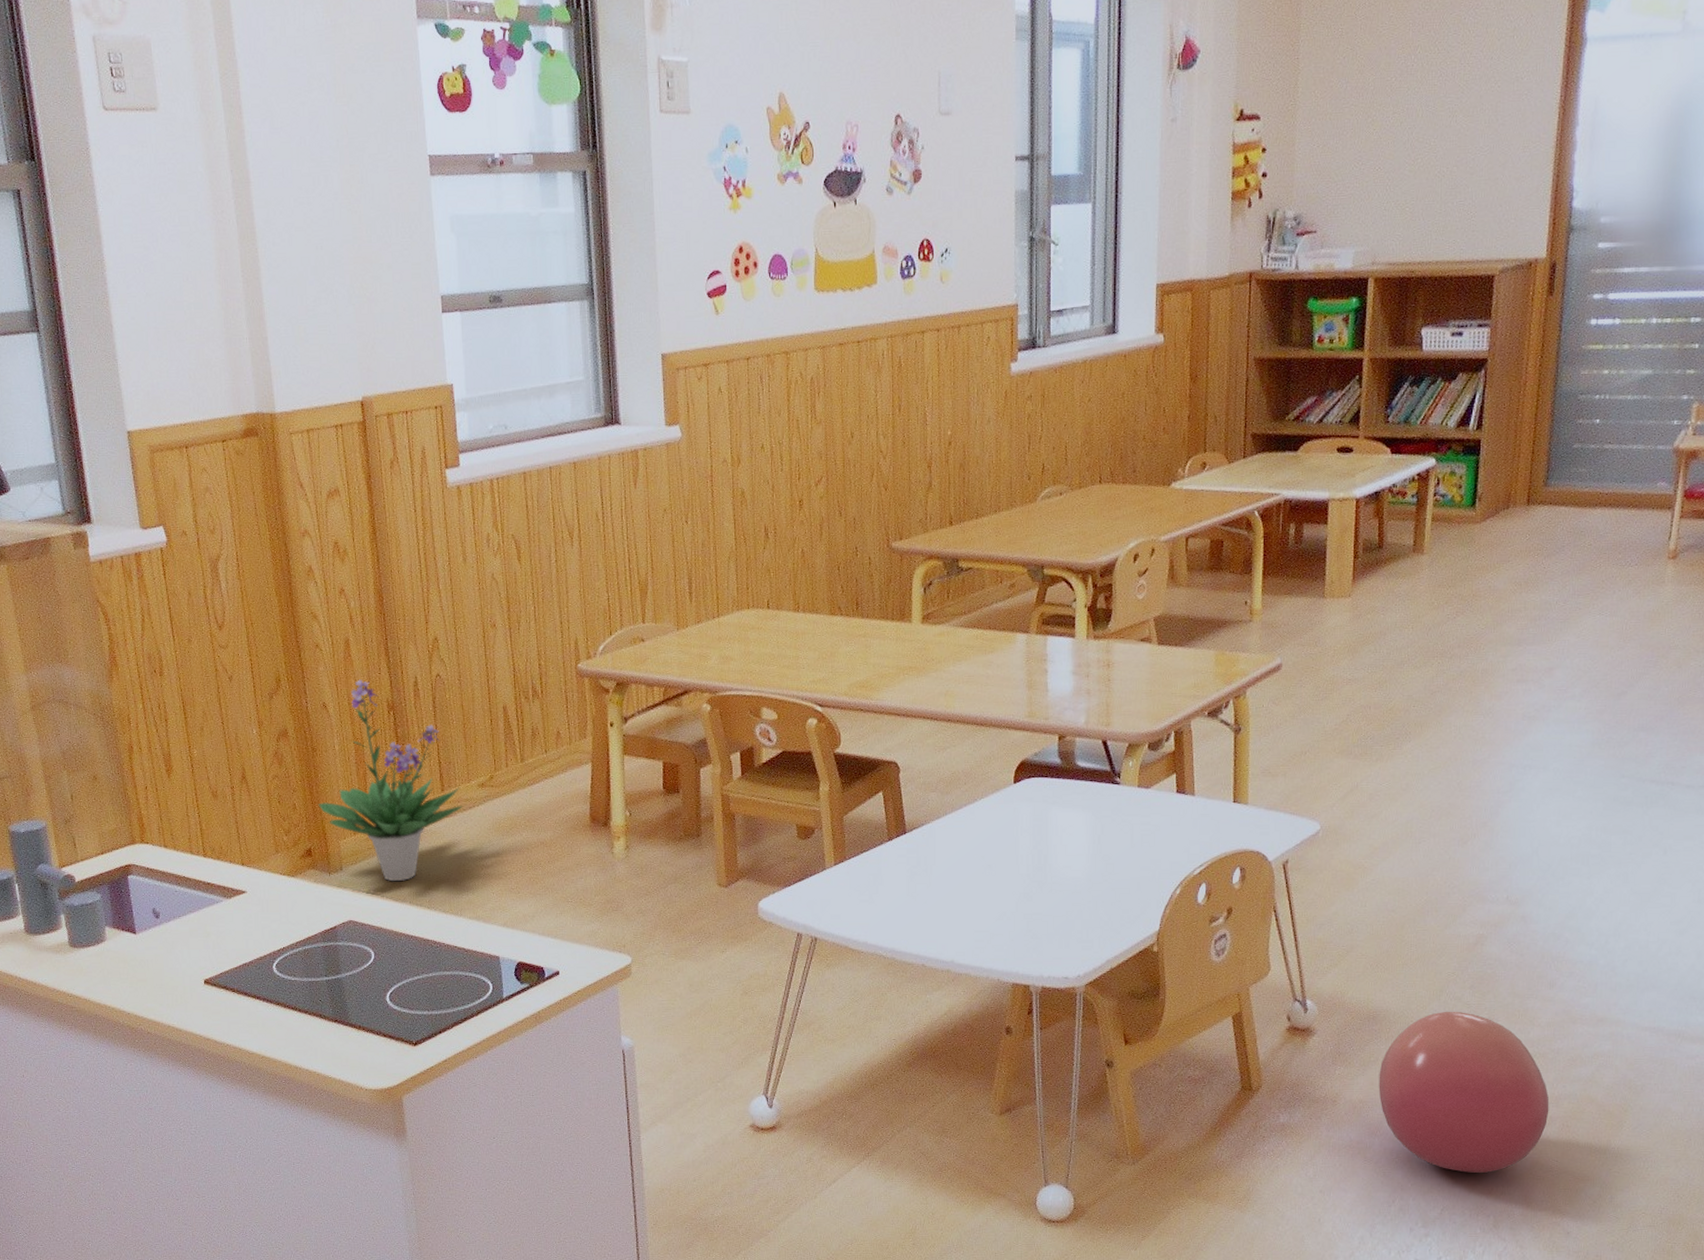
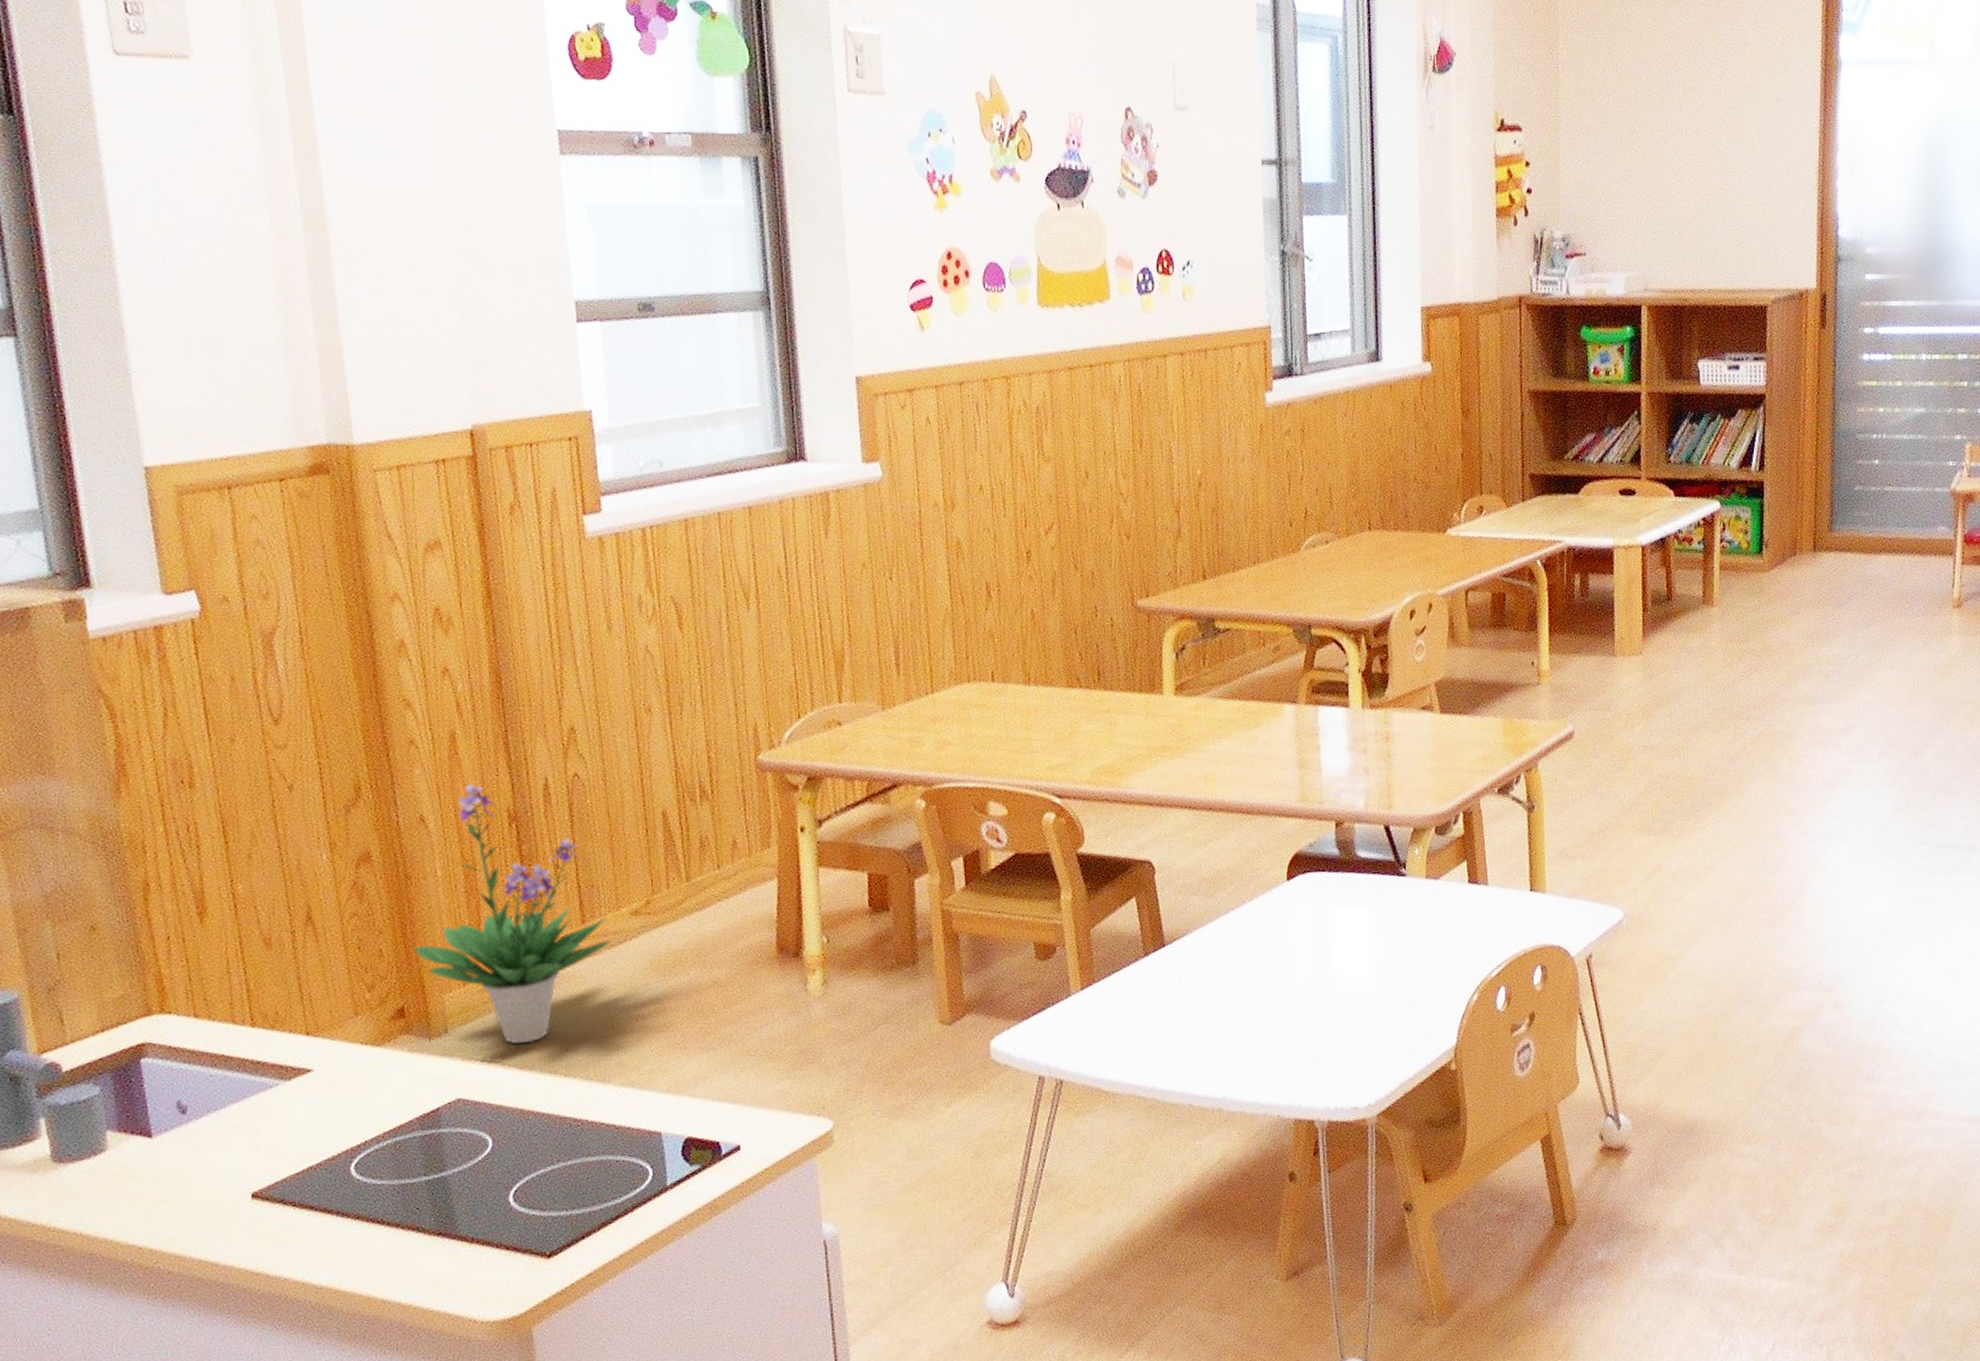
ball: present [1378,1011,1550,1173] -> none [1699,1115,1876,1299]

